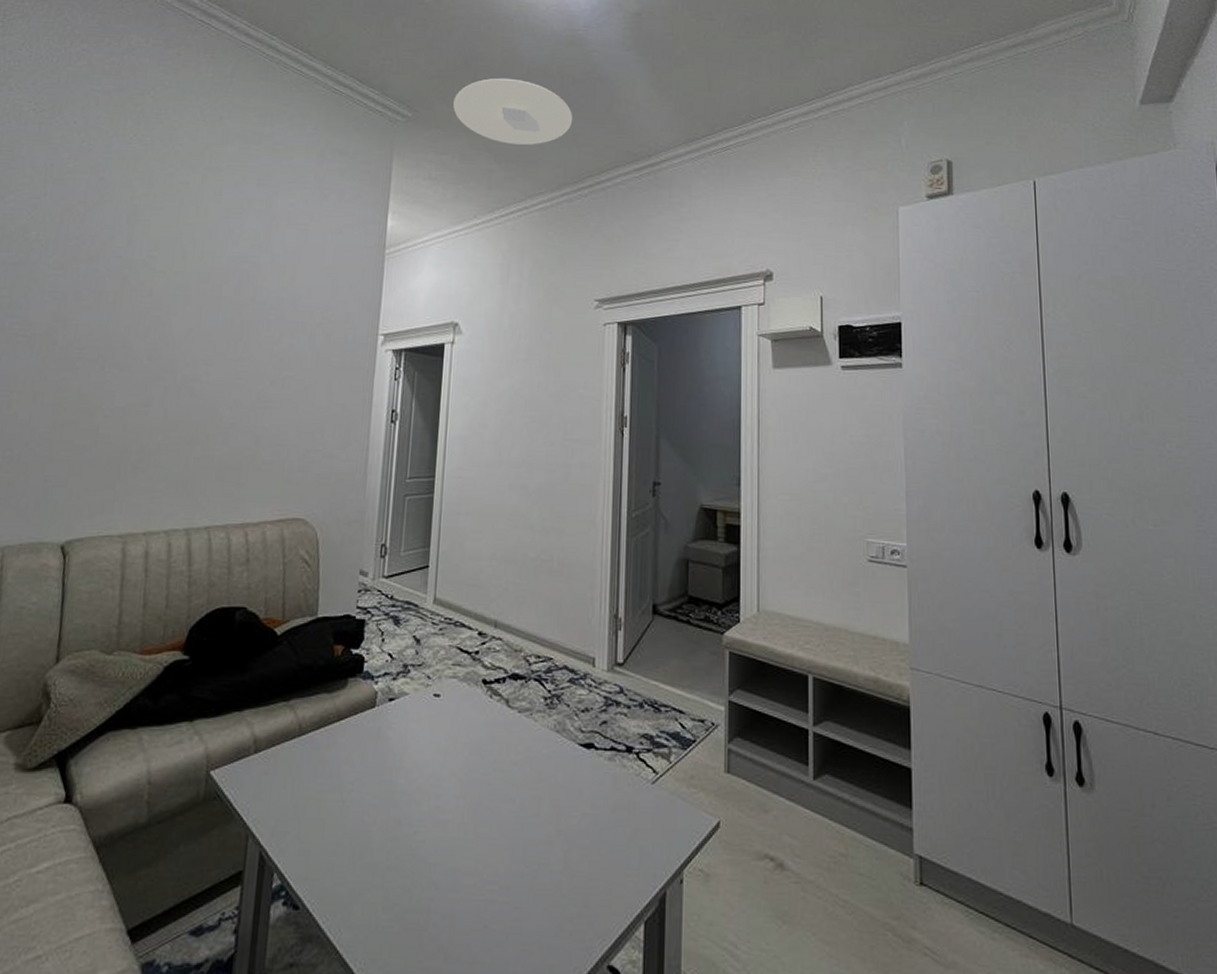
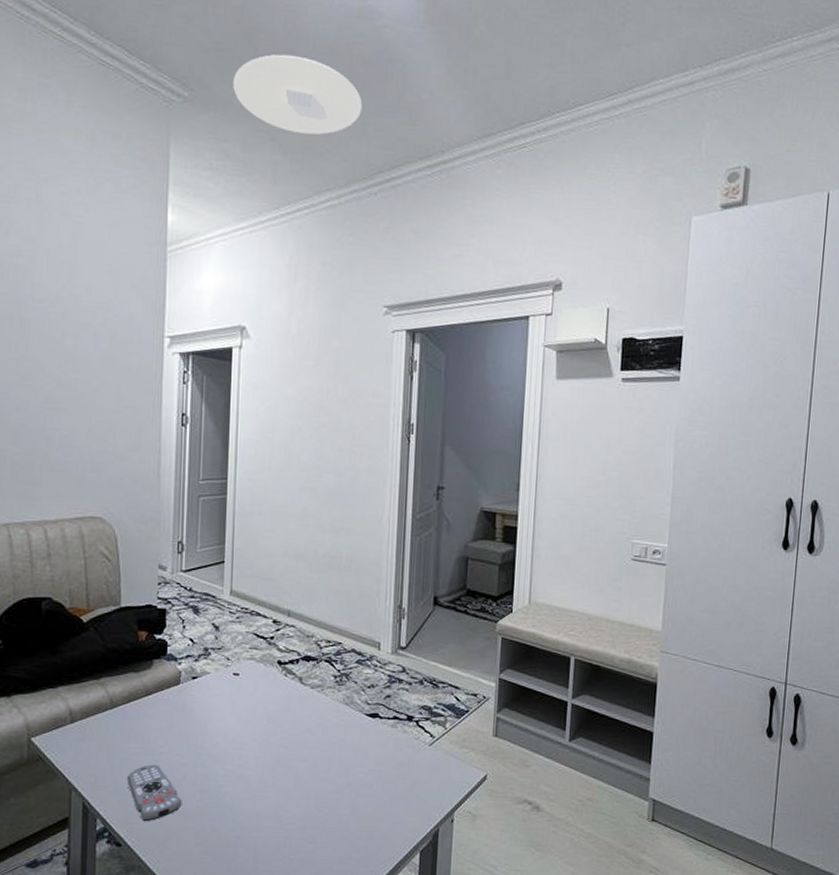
remote control: none [311,805,371,878] -> present [127,764,182,822]

